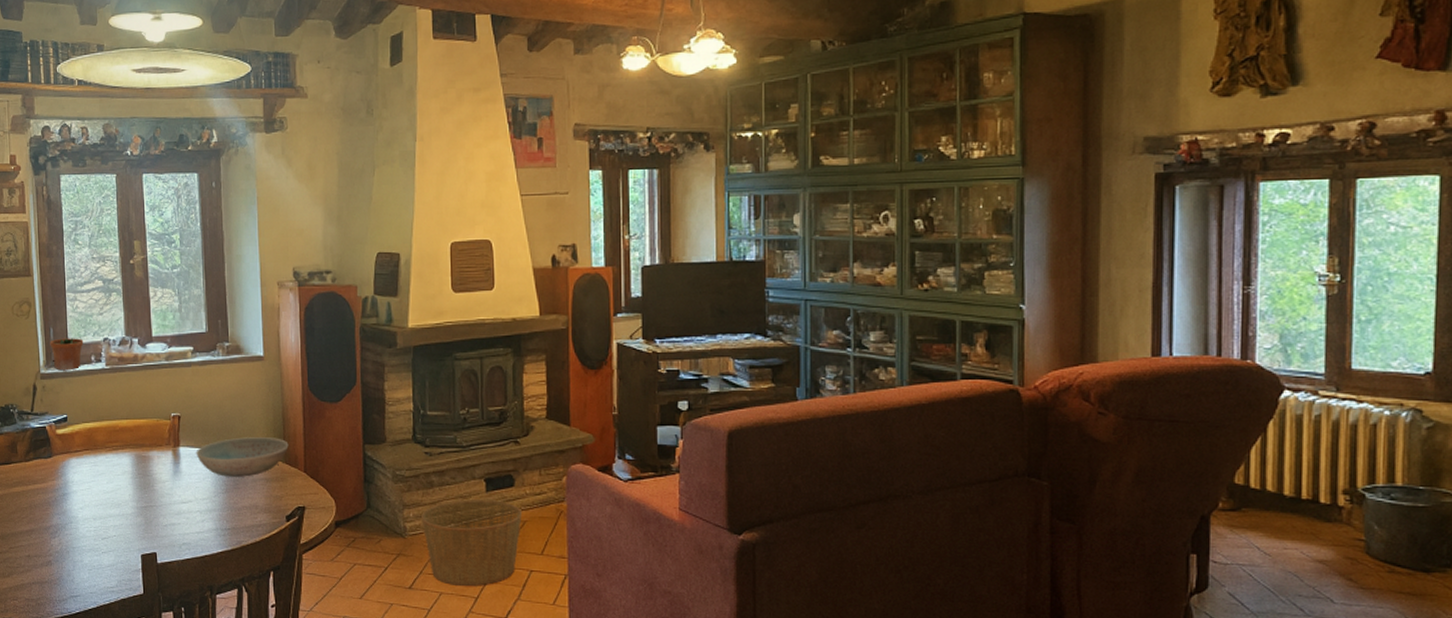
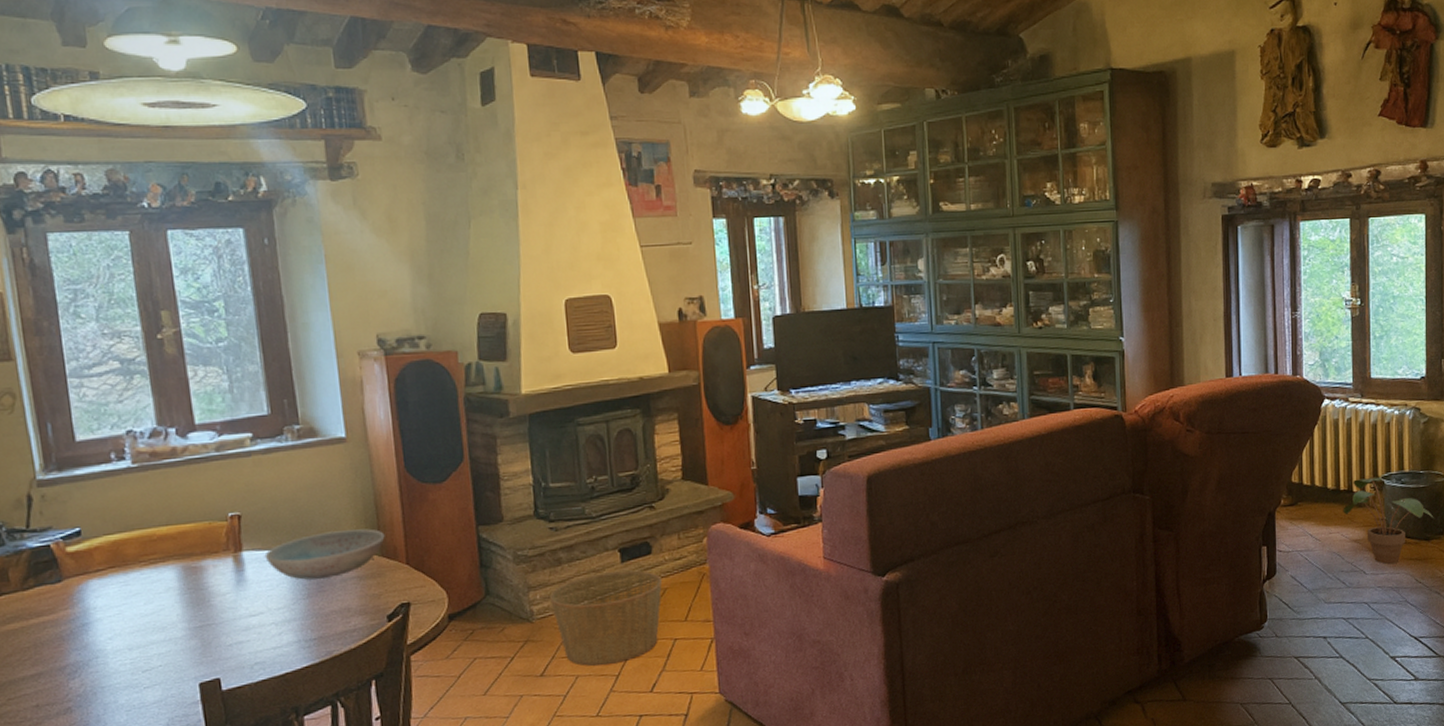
planter: present [50,338,84,371] -> none [47,433,98,475]
potted plant: none [1304,487,1438,595] -> present [1343,477,1434,564]

